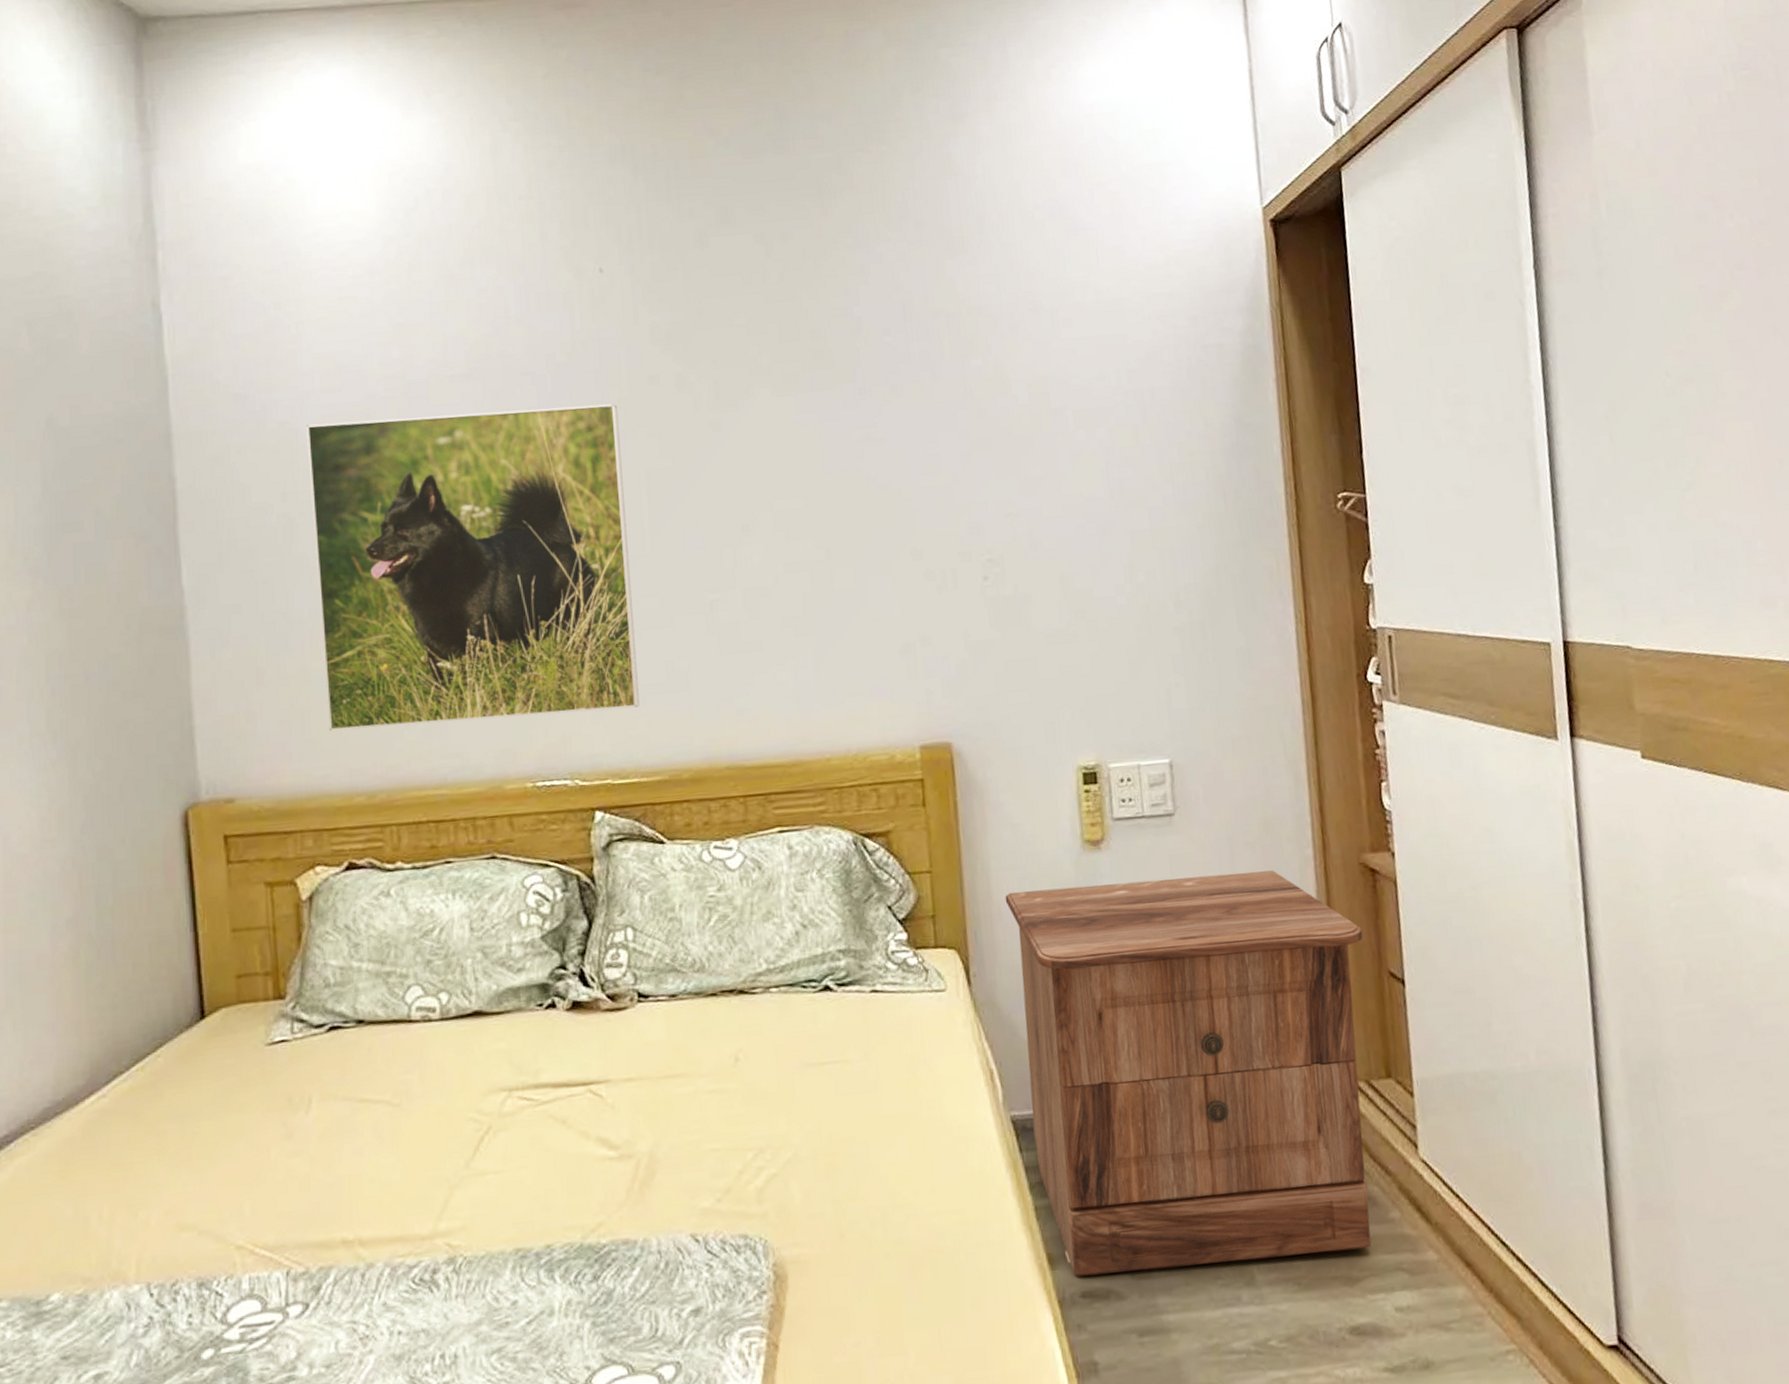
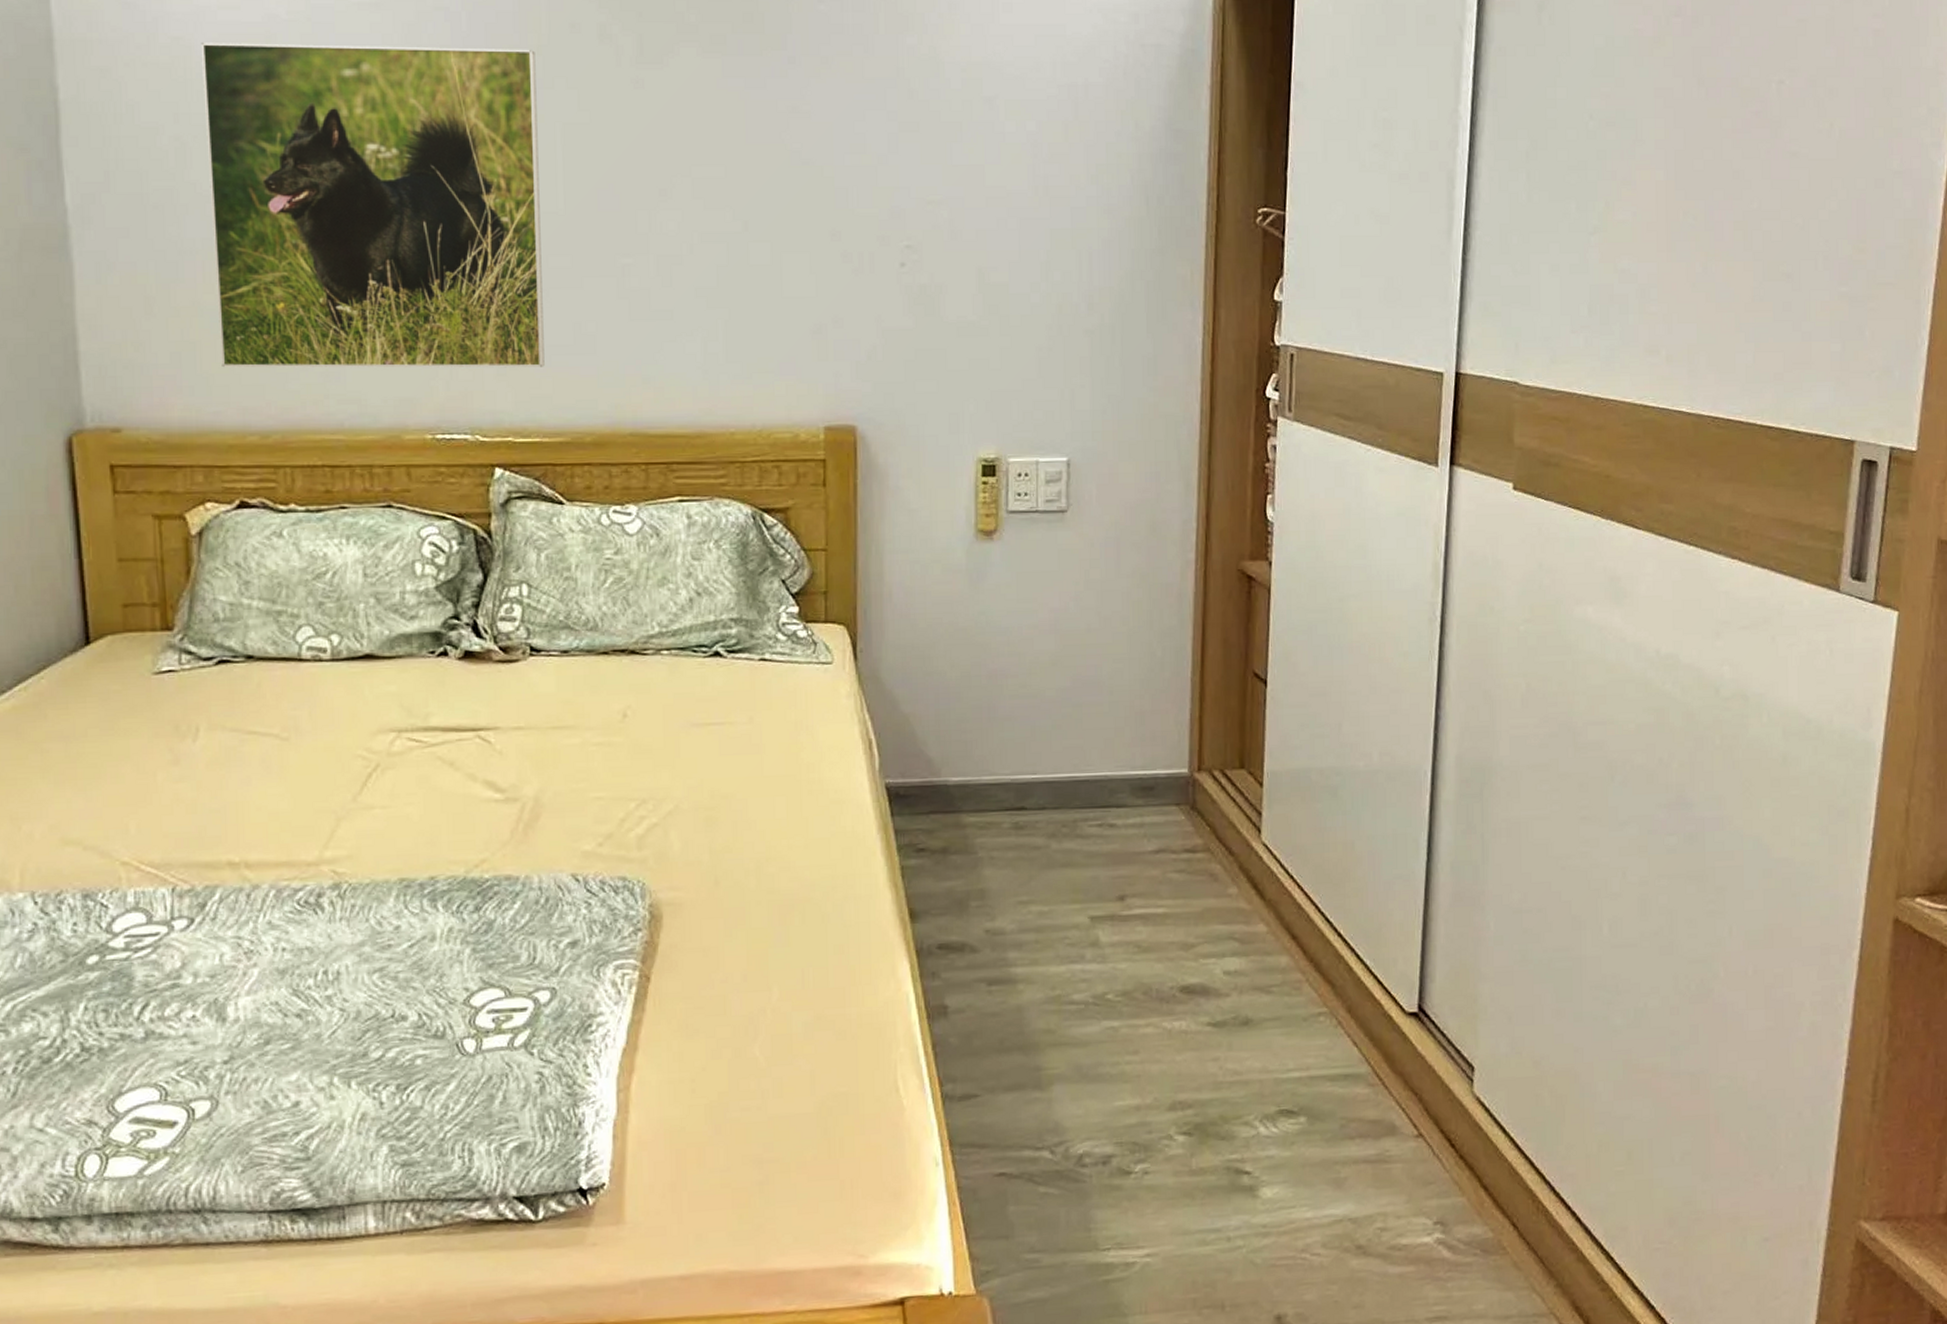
nightstand: present [1005,870,1372,1277] -> none [896,570,1234,931]

